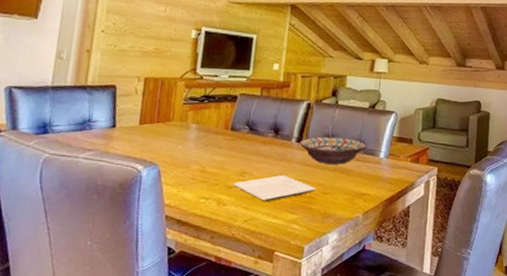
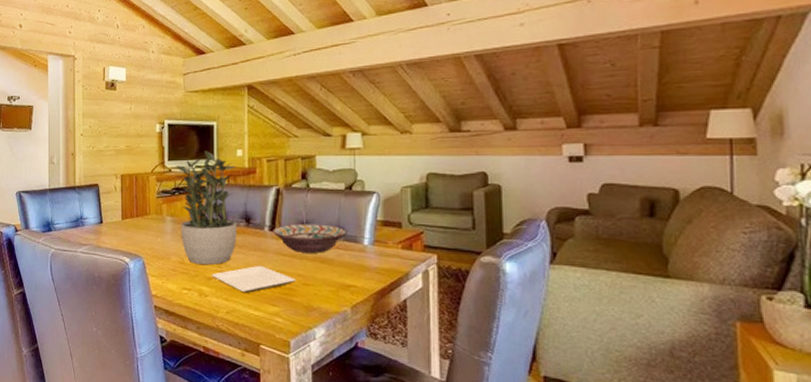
potted plant: none [204,62,271,174] -> present [174,151,237,265]

